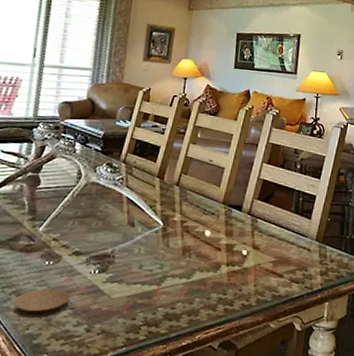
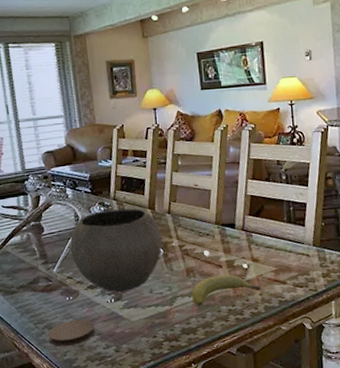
bowl: none [63,171,165,263] -> present [69,208,163,292]
fruit: none [182,258,257,291] -> present [192,274,261,307]

